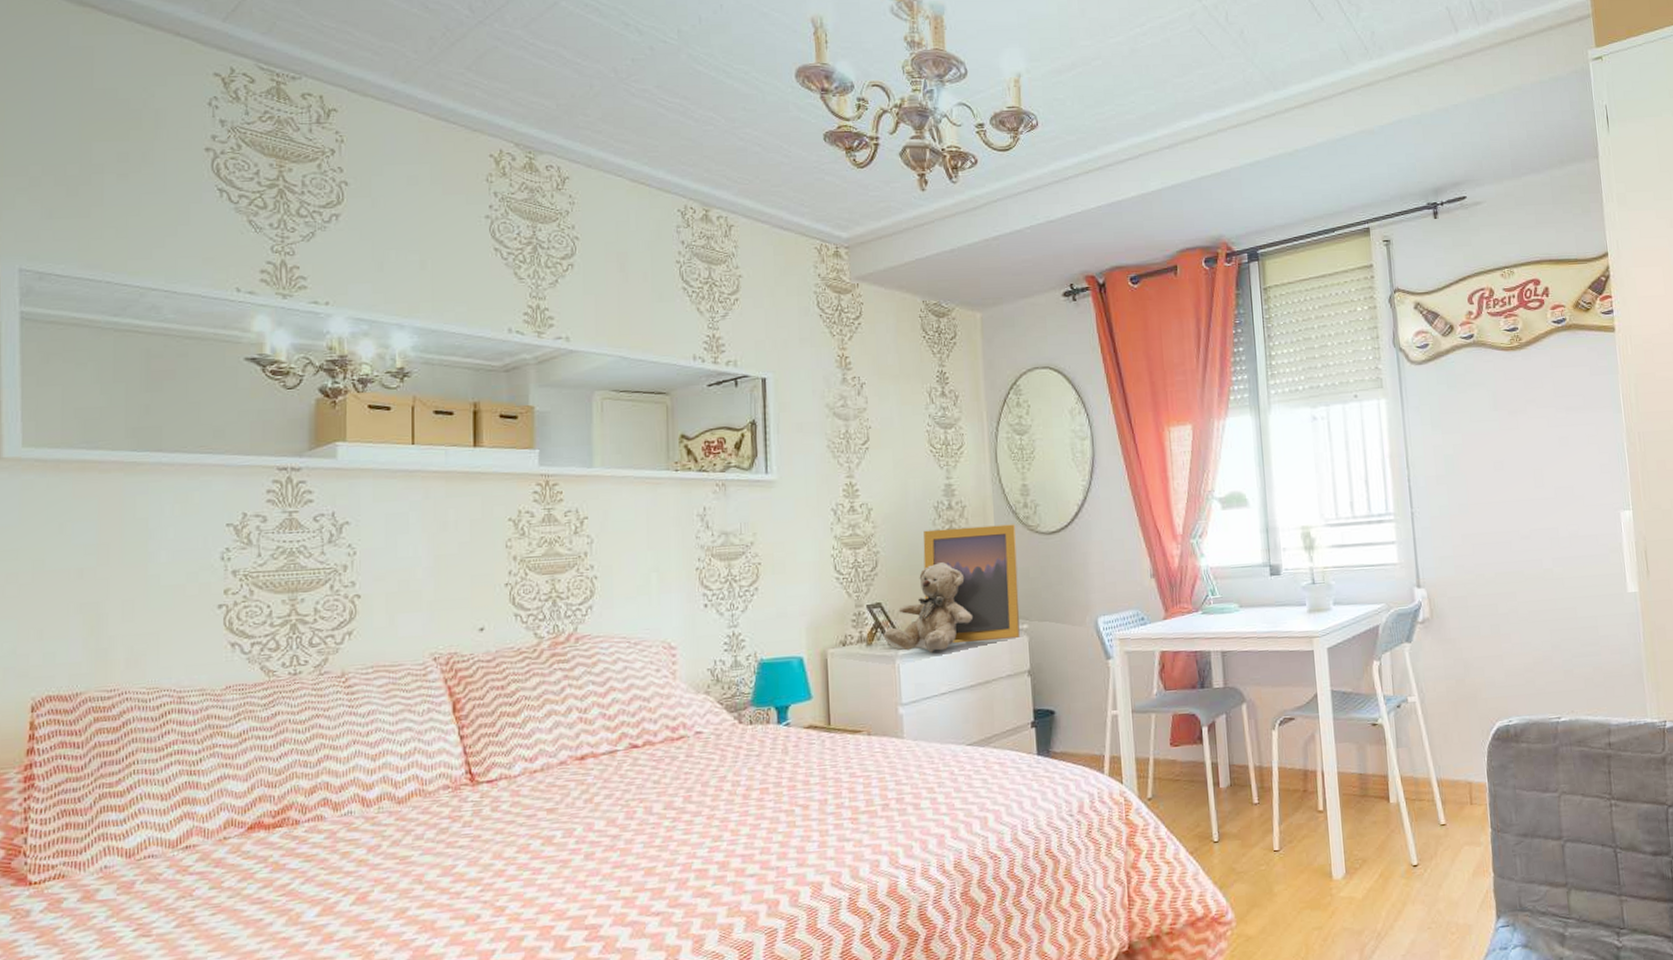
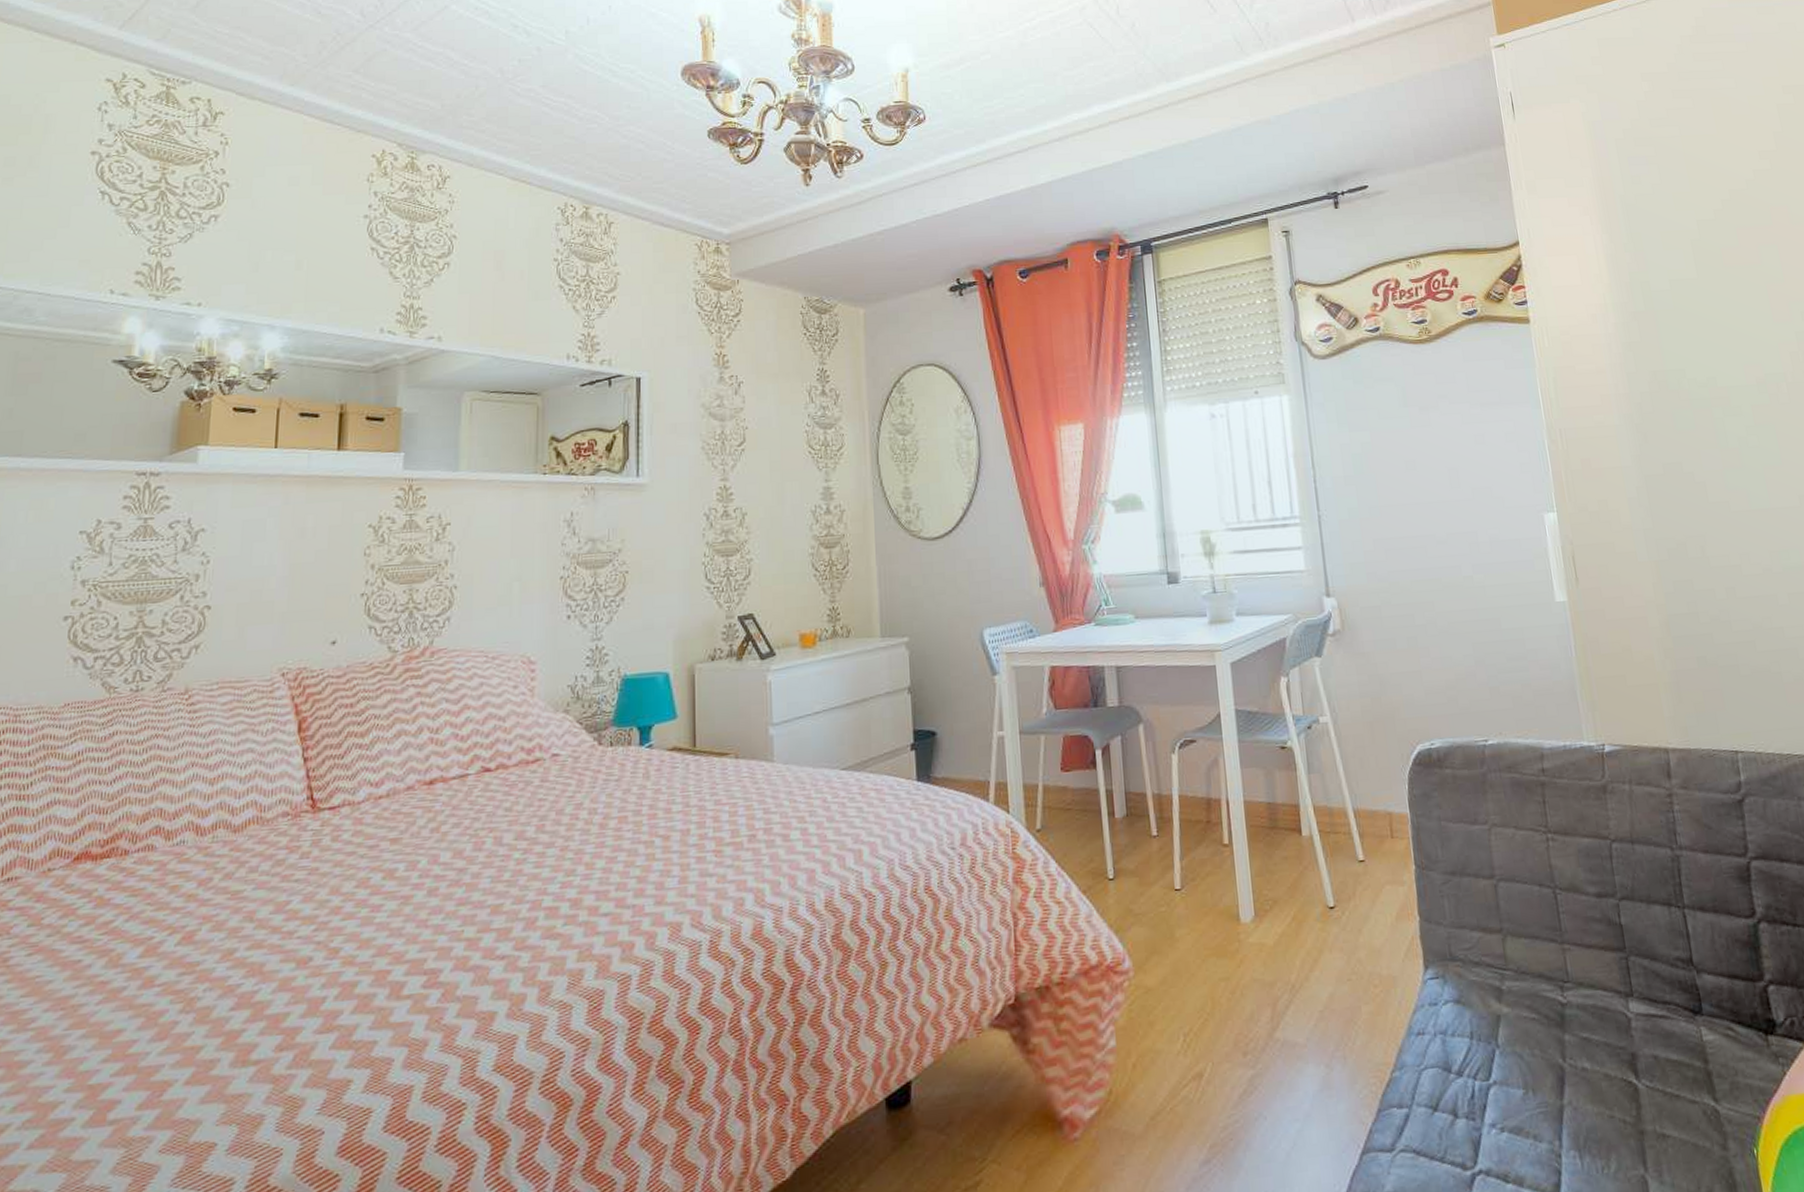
teddy bear: present [883,562,972,653] -> none [754,570,850,668]
picture frame: present [923,524,1020,644] -> none [799,529,900,659]

